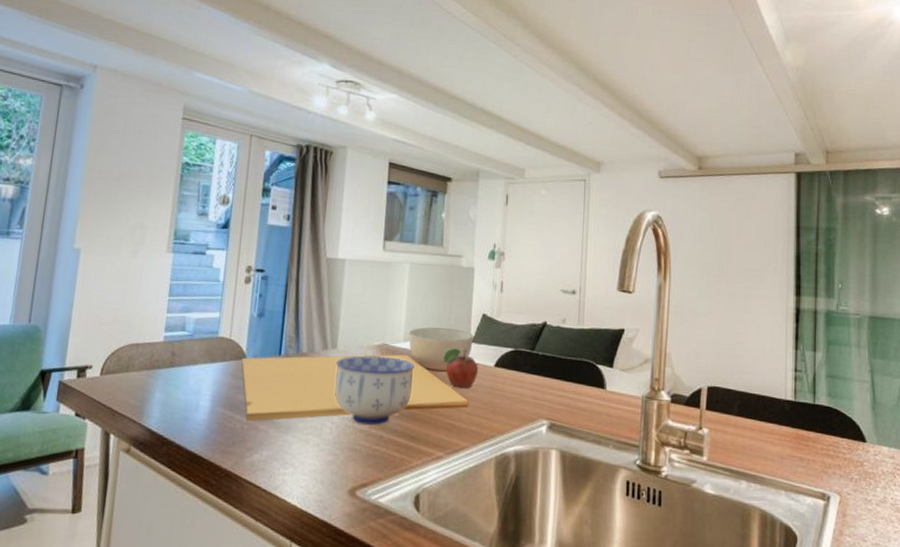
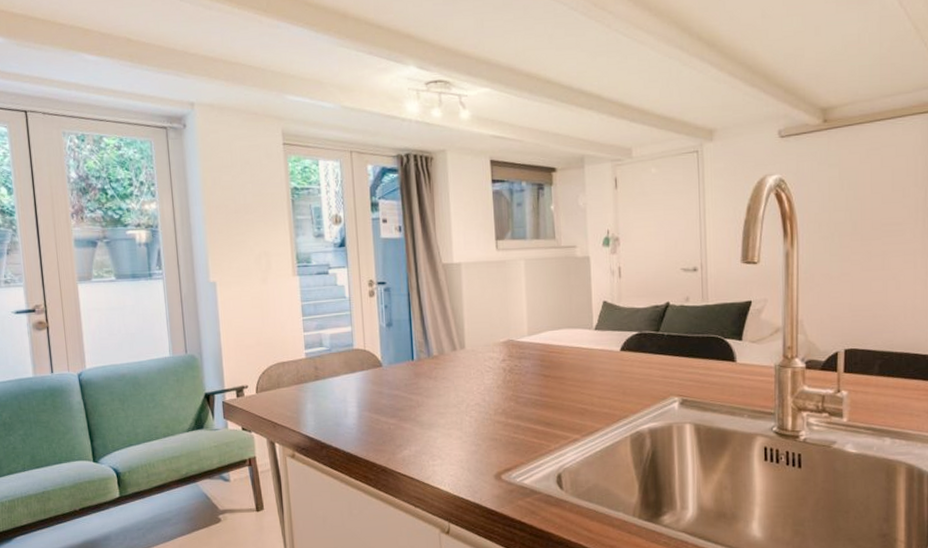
cutting board: present [241,354,469,422] -> none [378,347,599,422]
bowl: present [334,355,415,425] -> none [466,351,543,416]
bowl: present [409,327,474,373] -> none [532,319,597,362]
fruit: present [443,348,479,388] -> none [569,337,605,374]

